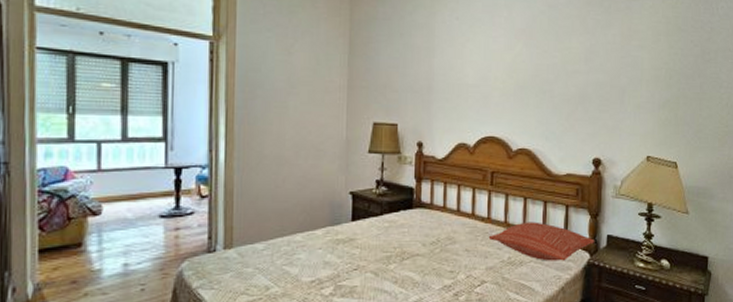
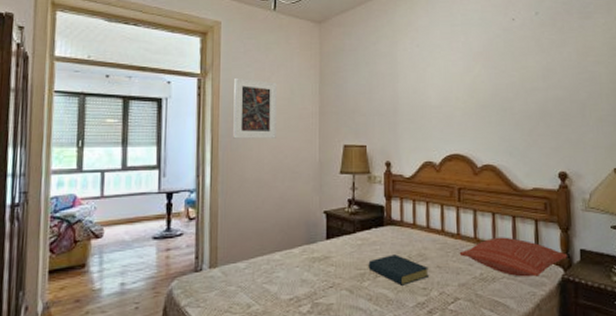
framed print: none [251,42,301,113] -> present [233,77,277,139]
hardback book: none [395,237,457,269] -> present [368,254,429,286]

